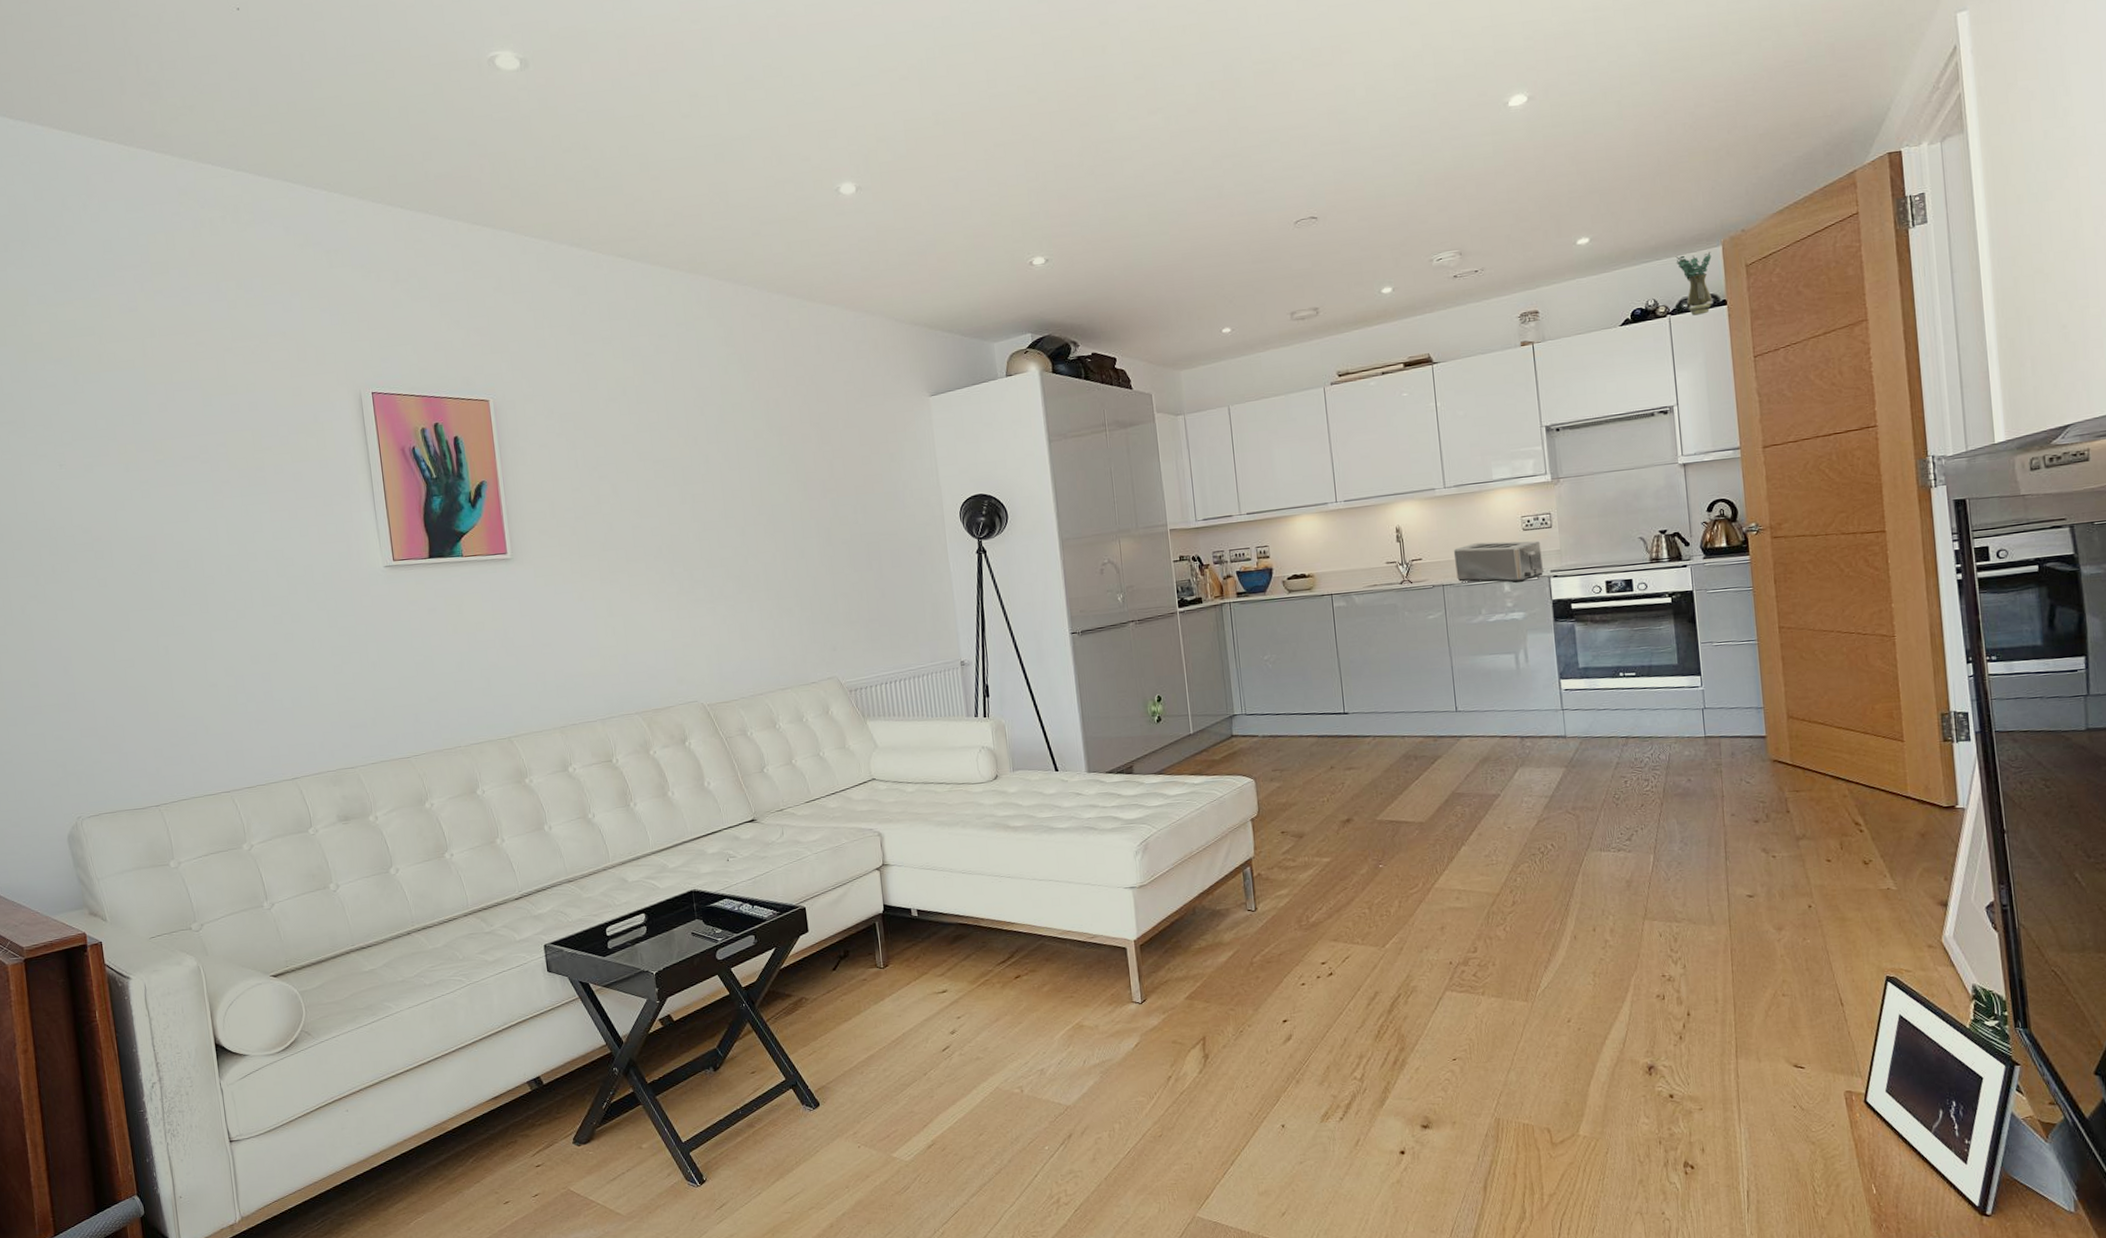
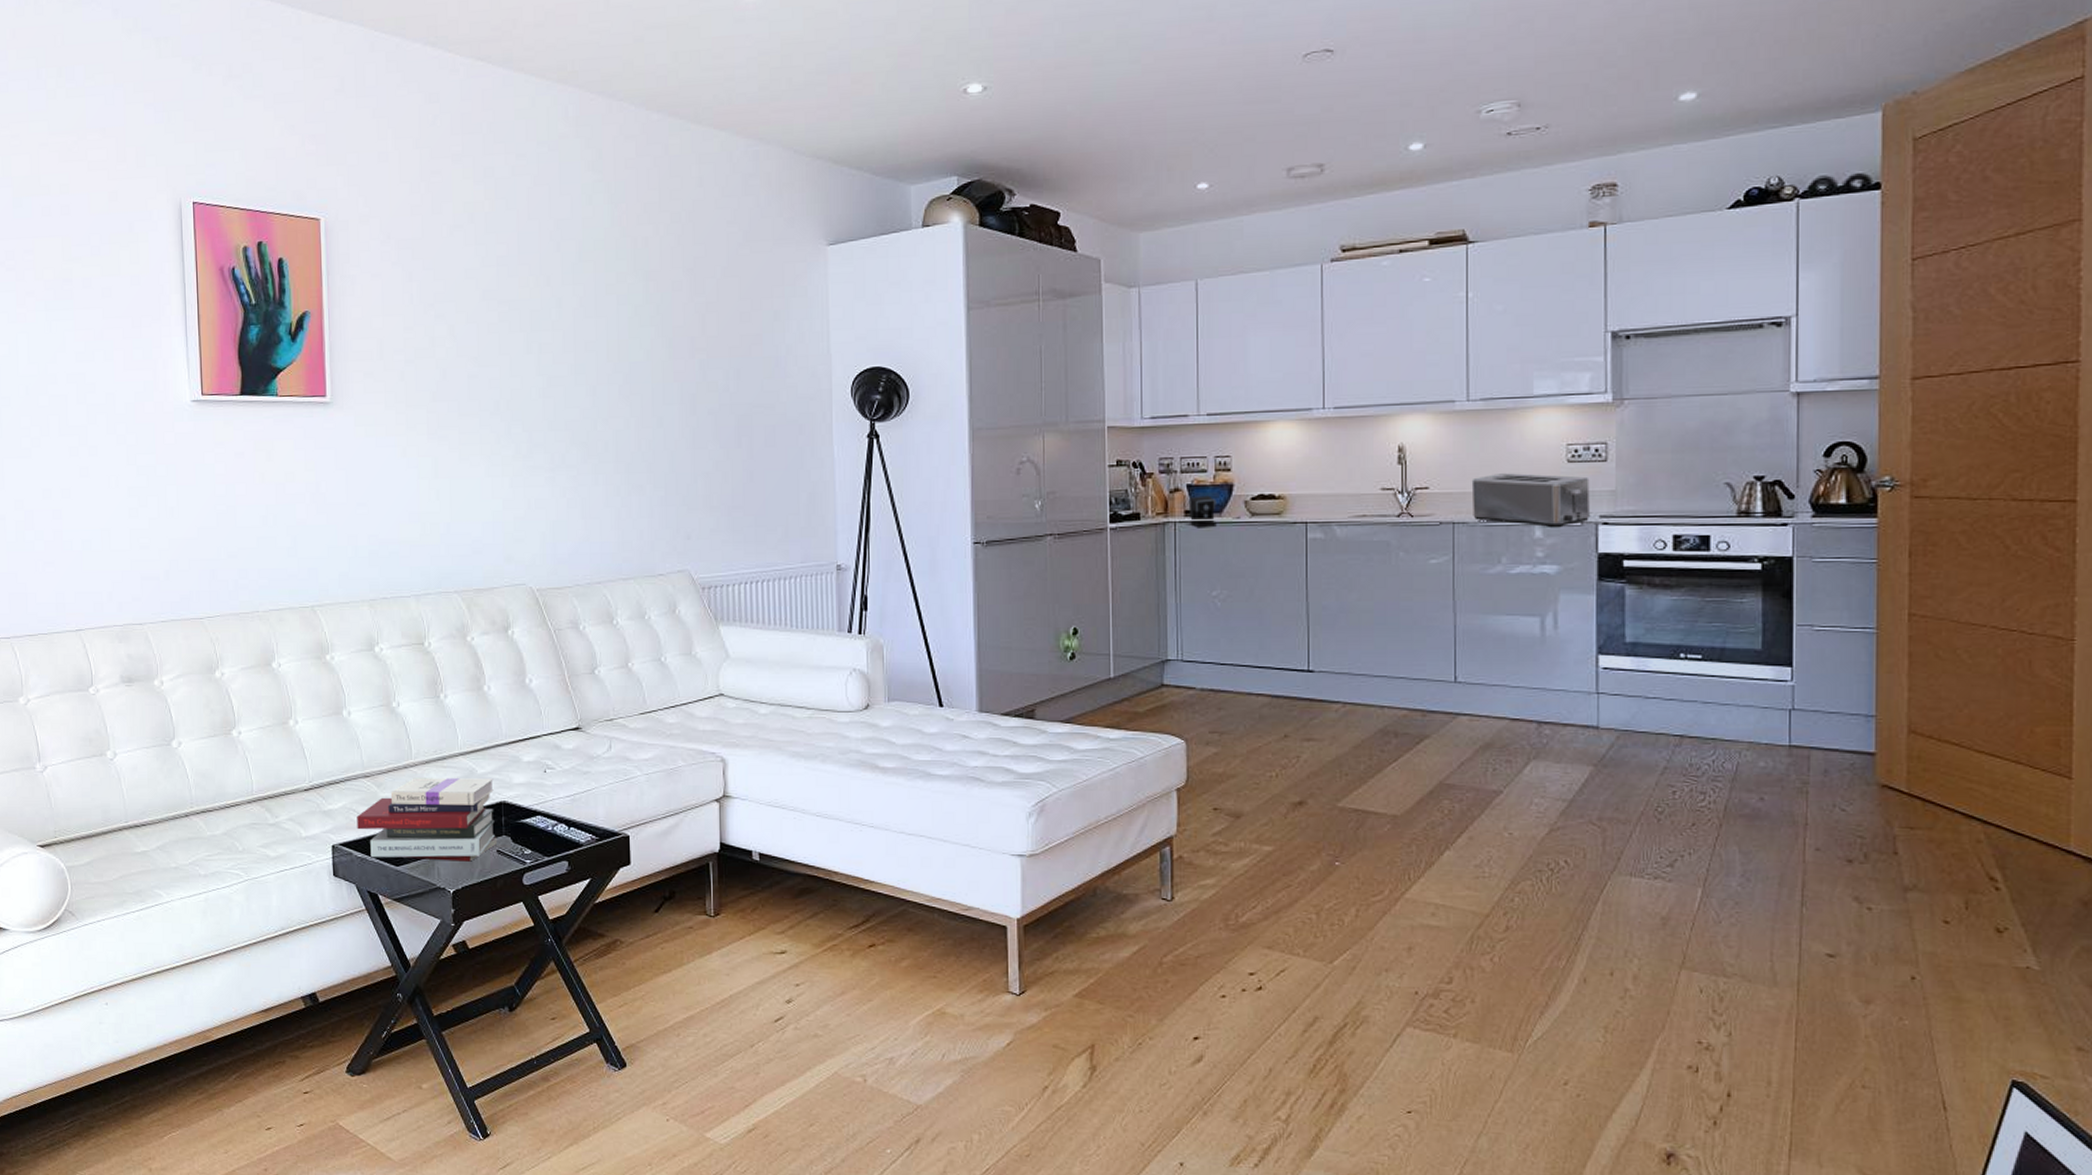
books: none [564,871,692,952] -> present [357,778,498,862]
coffee maker: none [1238,579,1282,606] -> present [1188,495,1242,528]
vase: present [1675,252,1713,316] -> none [1814,119,1866,201]

